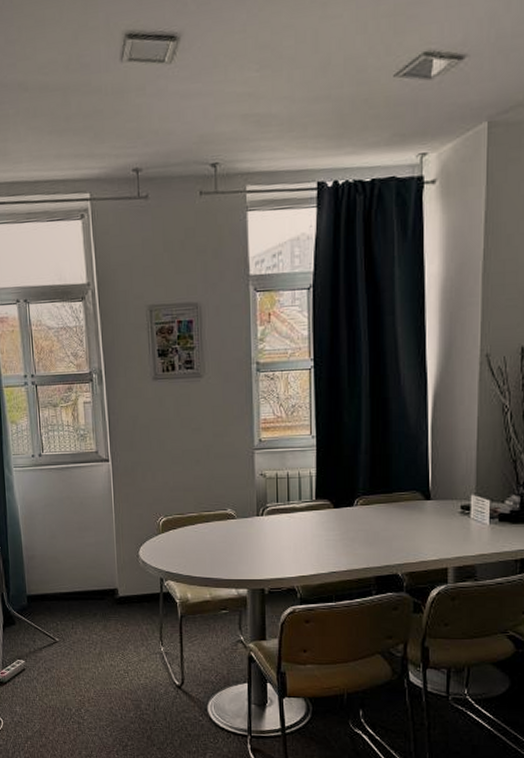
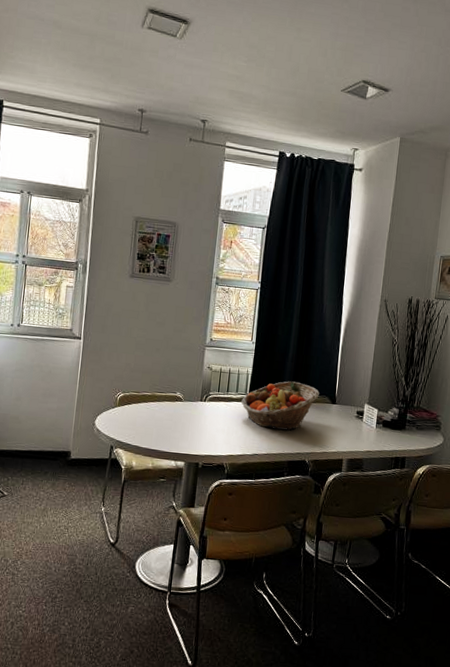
fruit basket: none [307,478,407,540] -> present [241,381,320,431]

